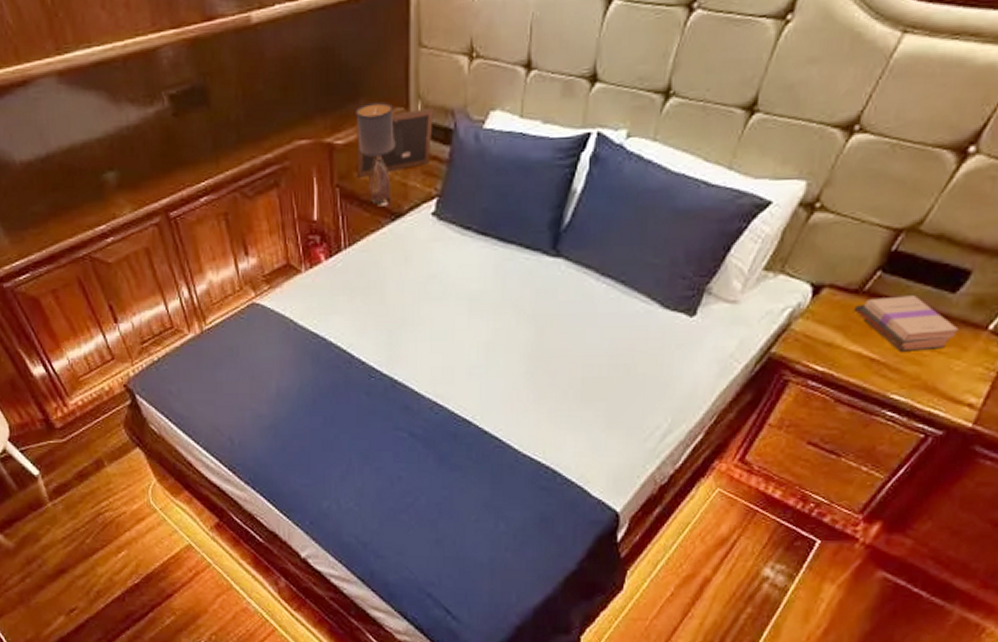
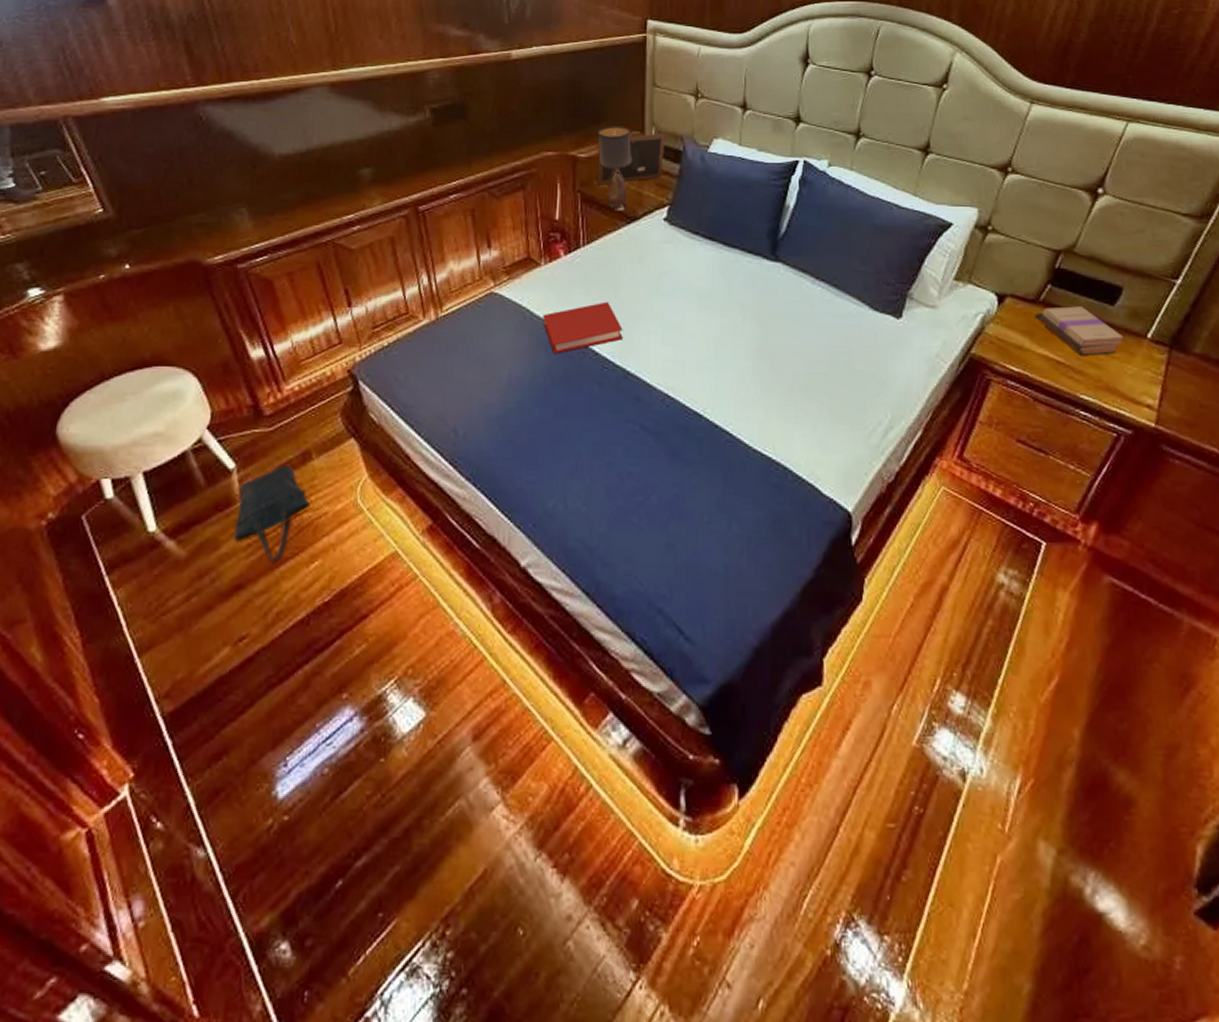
tote bag: none [48,470,110,553] -> present [234,464,310,563]
book: none [307,308,389,365] -> present [543,301,623,355]

